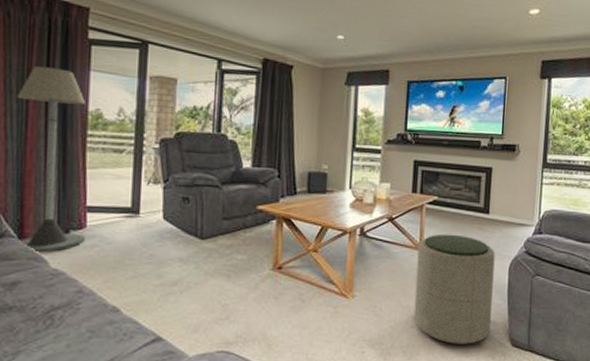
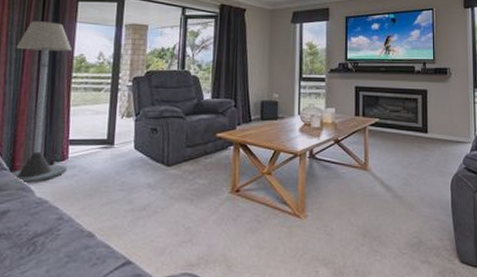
ottoman: present [413,234,495,344] -> none [363,153,439,262]

